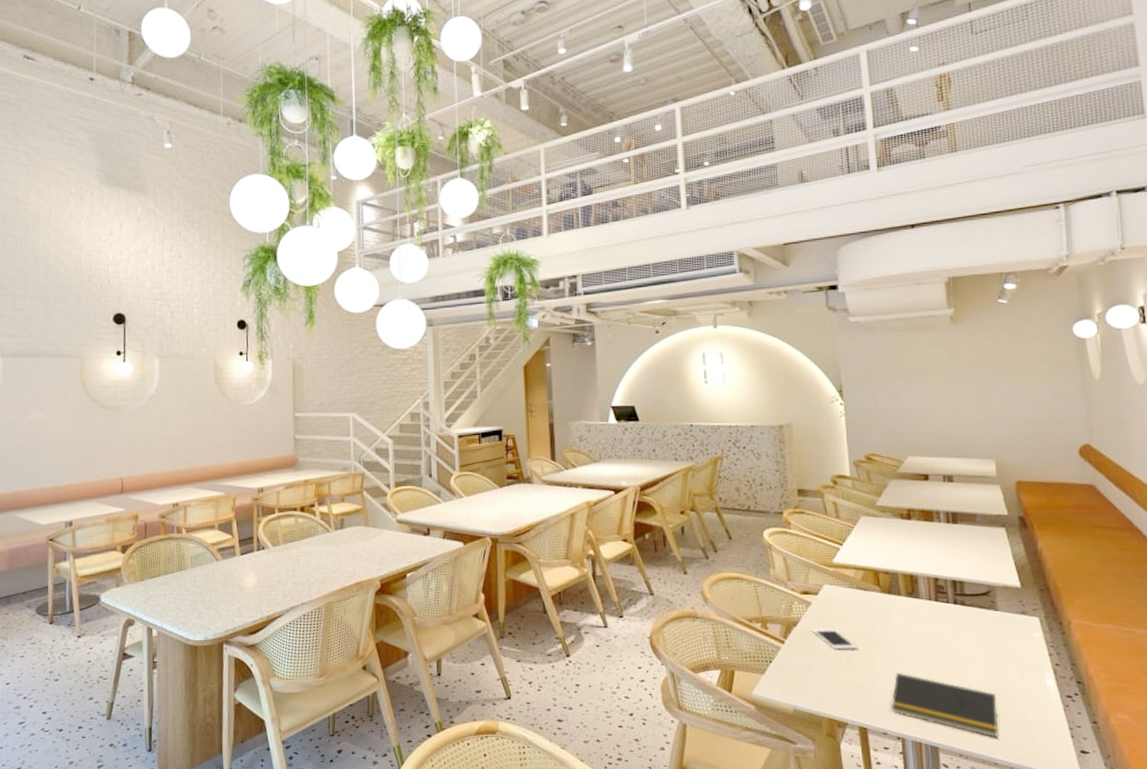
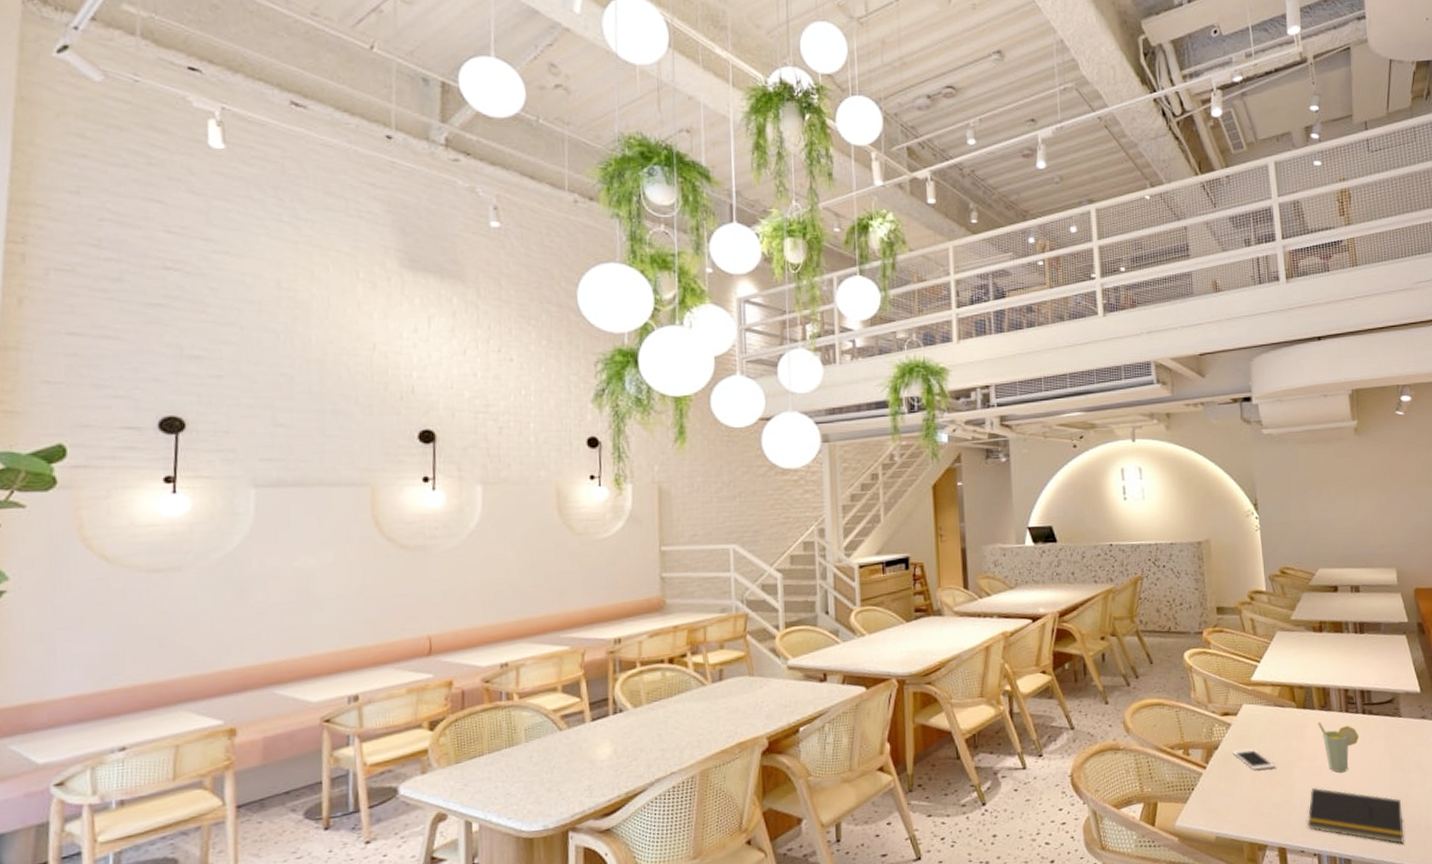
cup: none [904,608,950,661] -> present [1318,722,1359,773]

